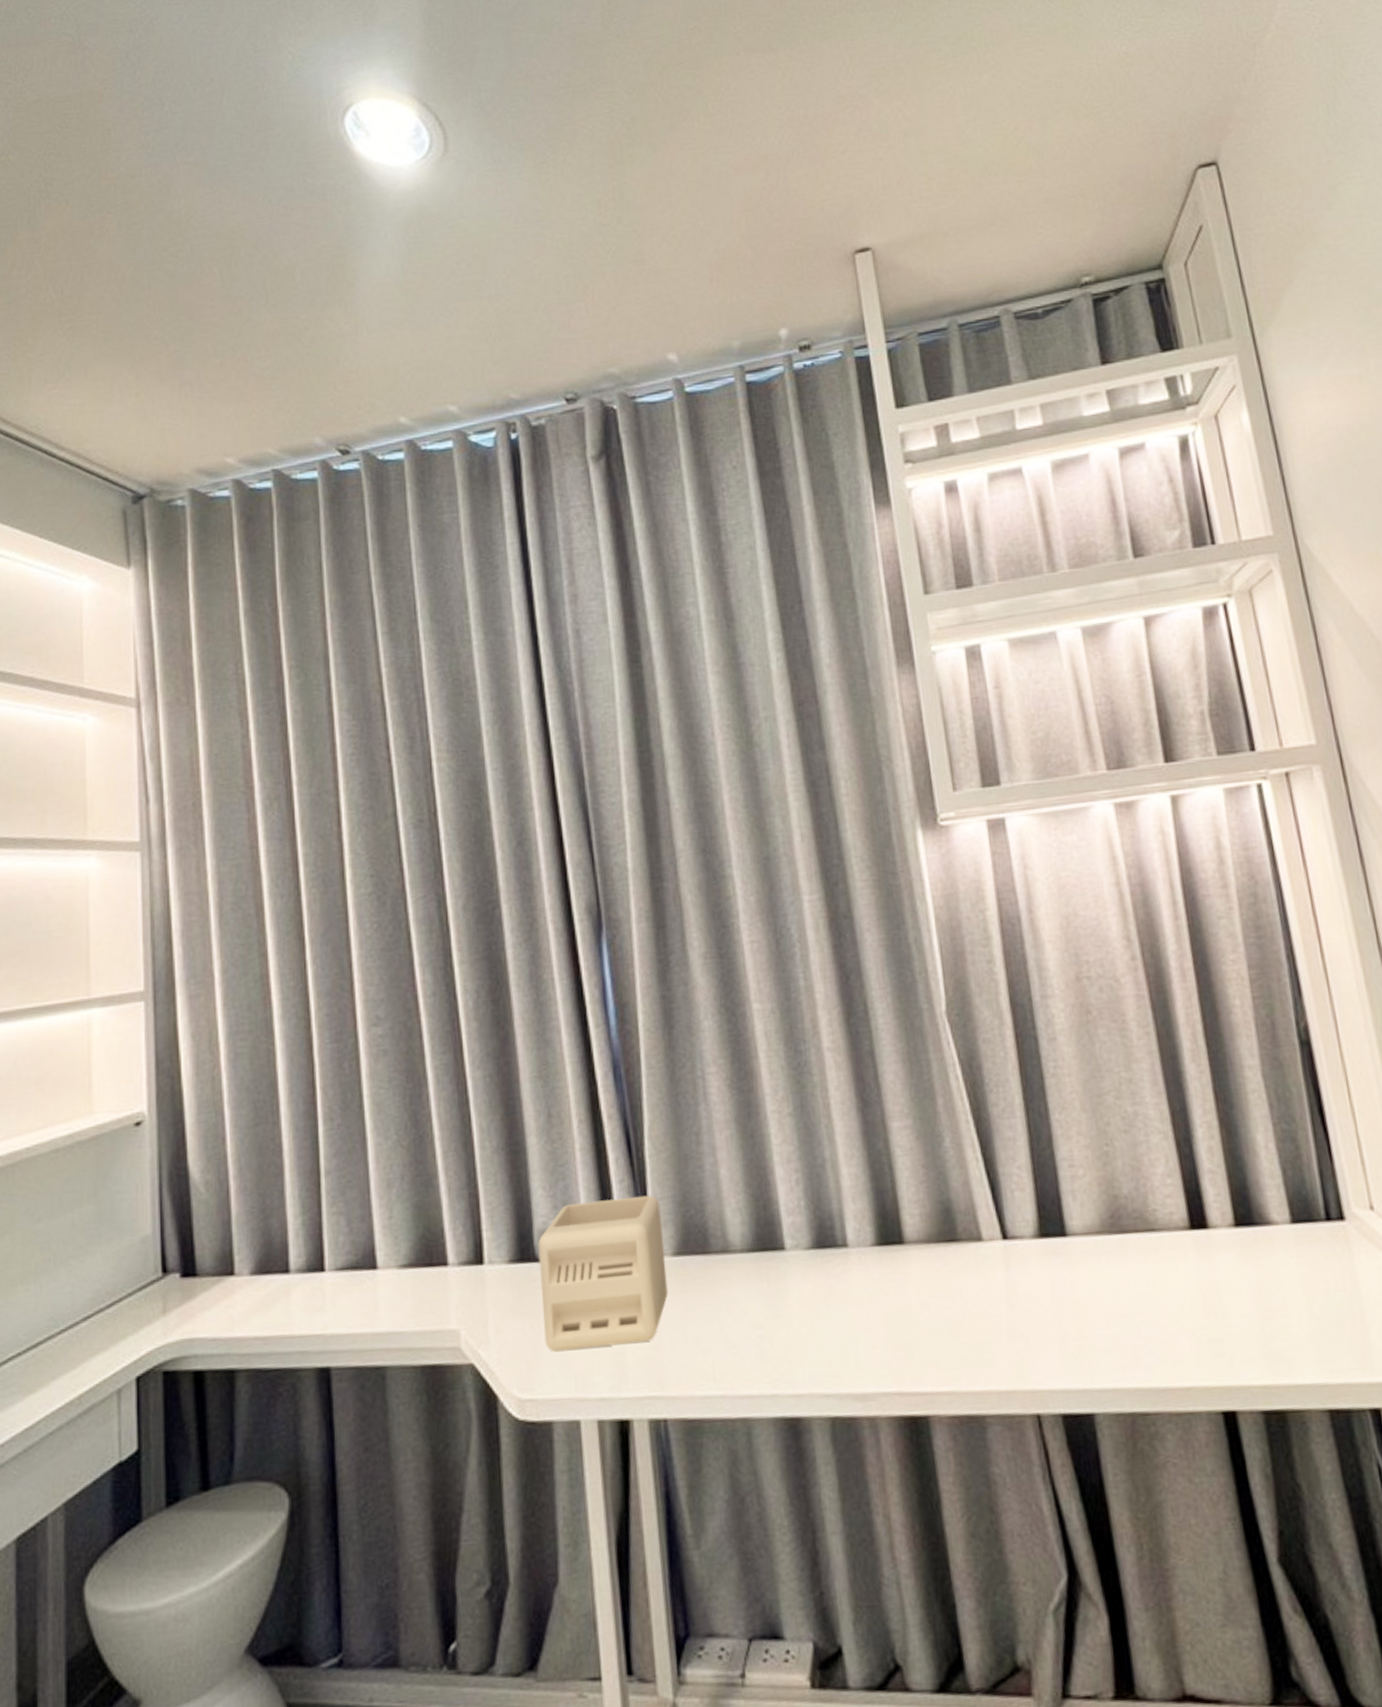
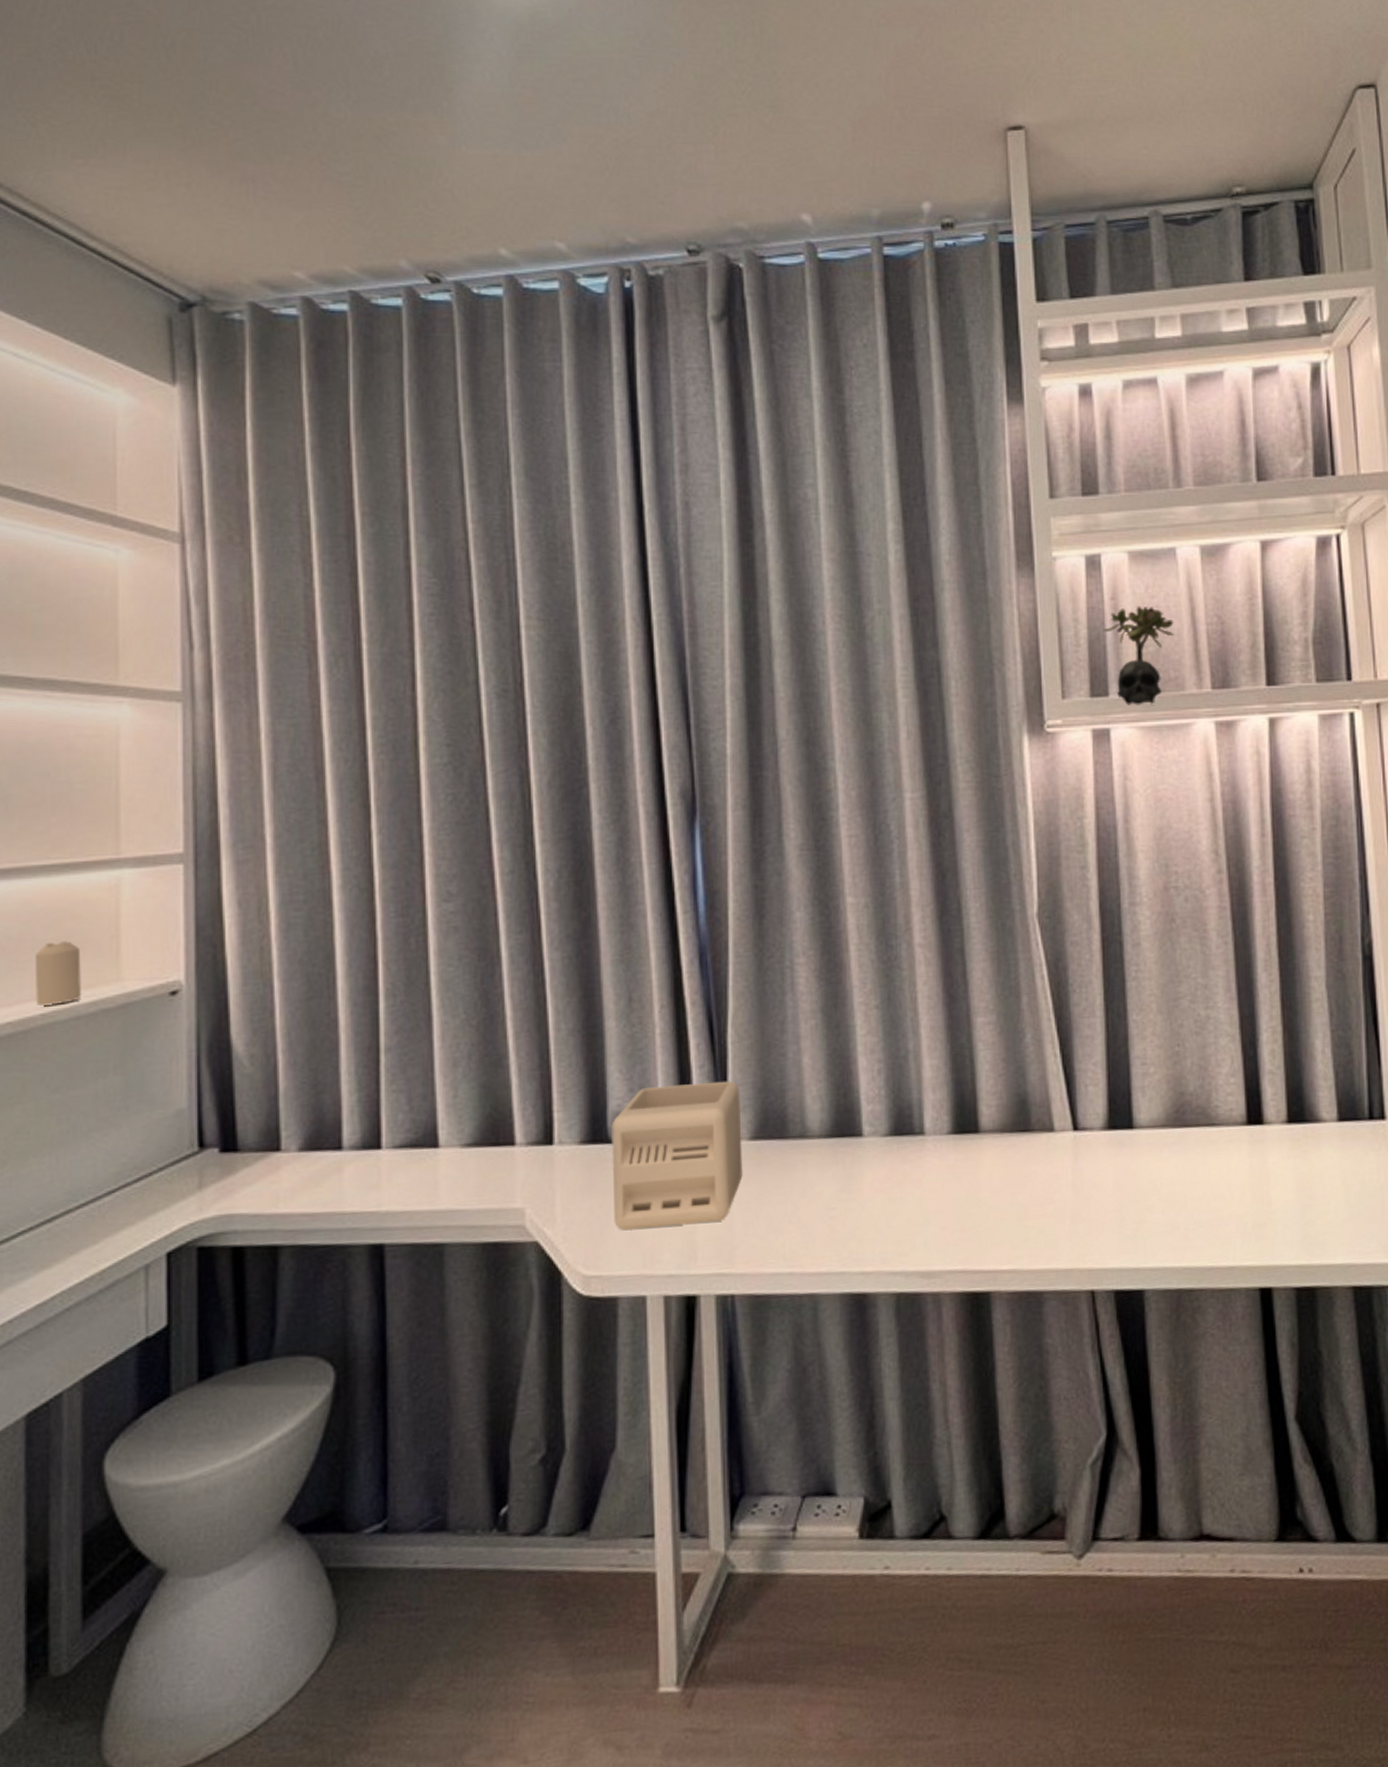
candle: none [21,1078,59,1140] -> present [36,941,81,1005]
succulent plant: none [989,692,1063,793] -> present [1104,606,1174,706]

